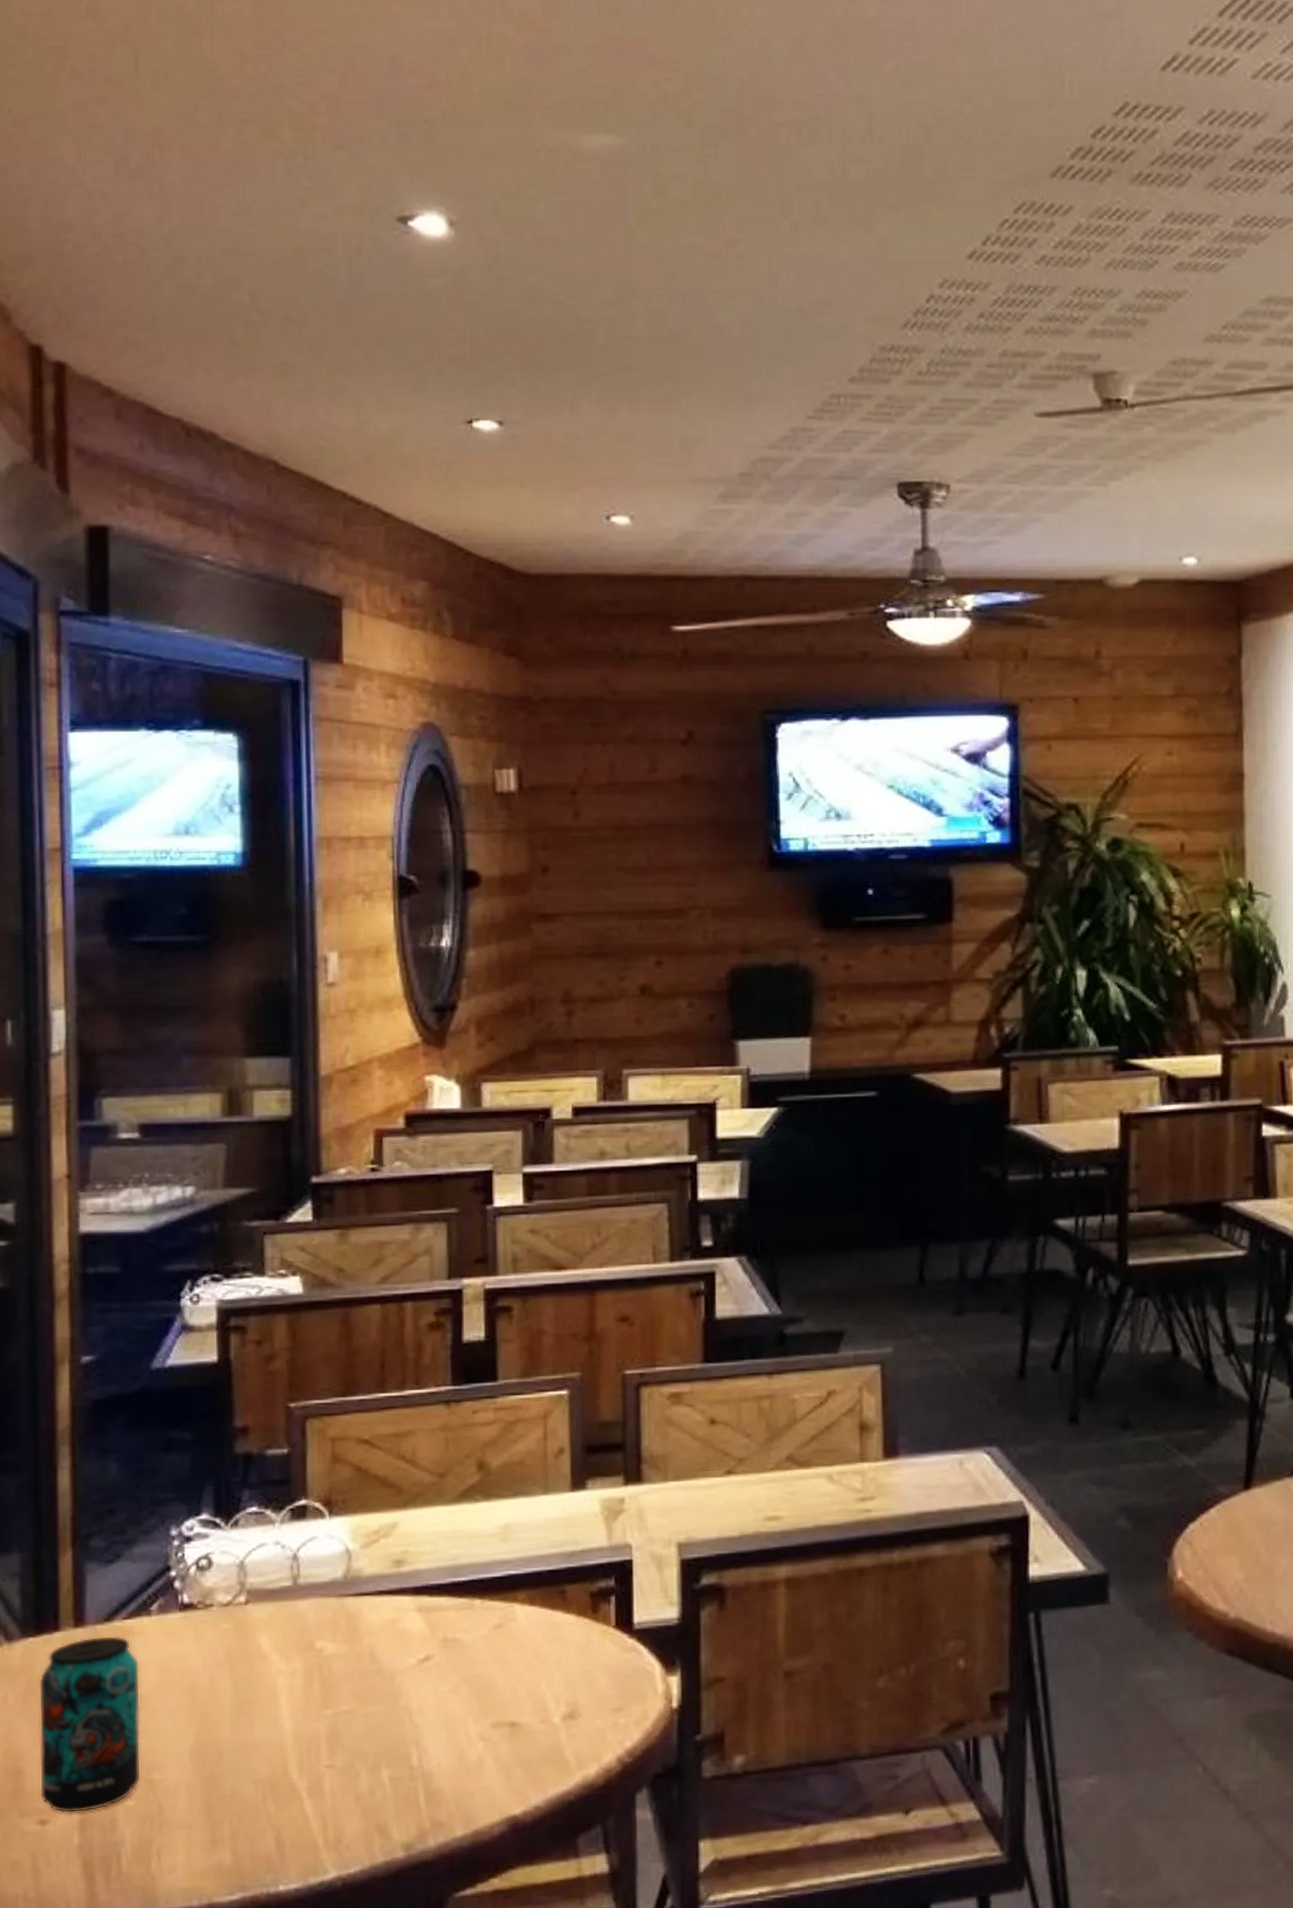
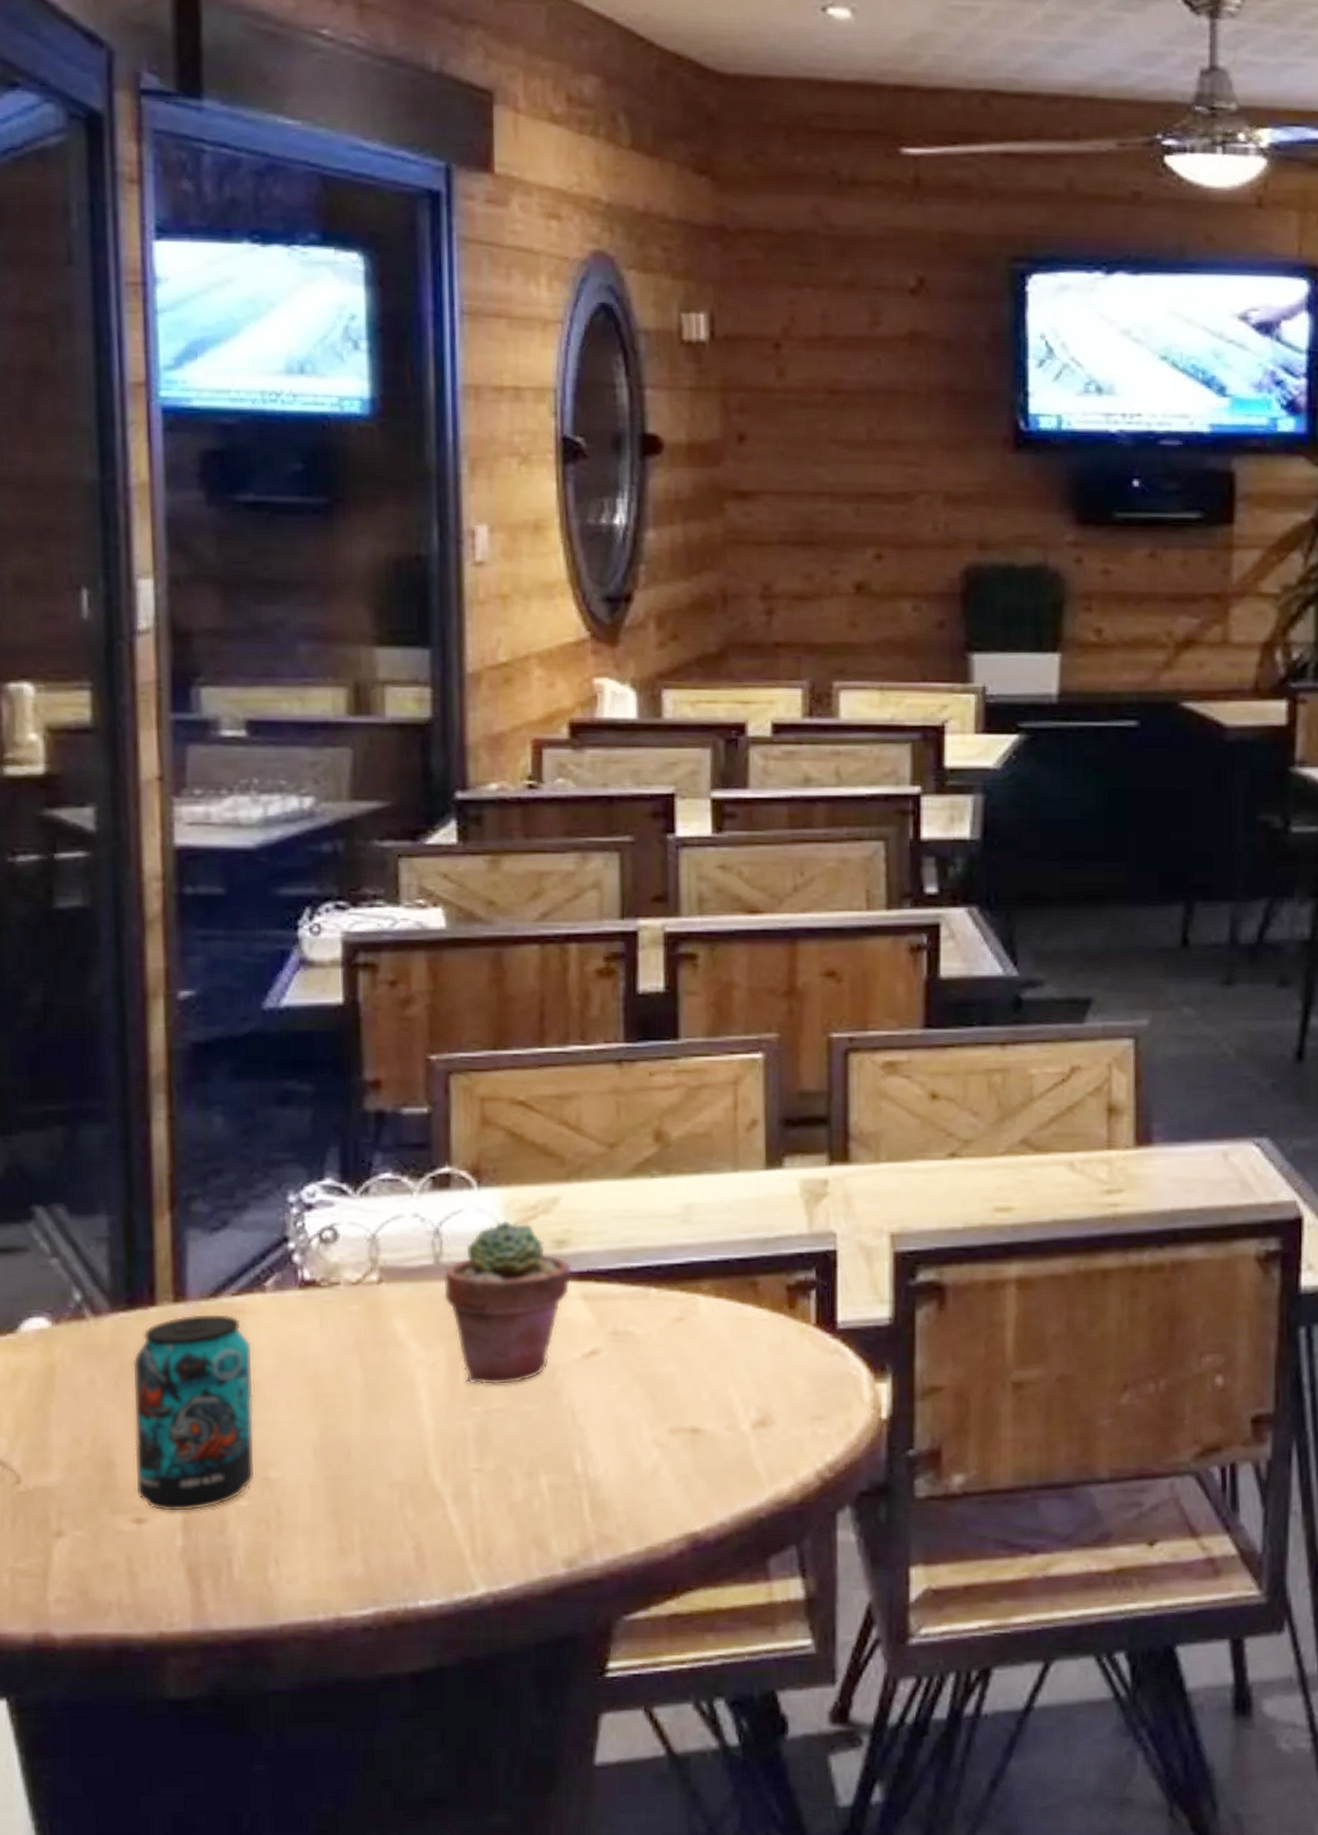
potted succulent: none [299,1544,410,1691] -> present [442,1220,573,1386]

